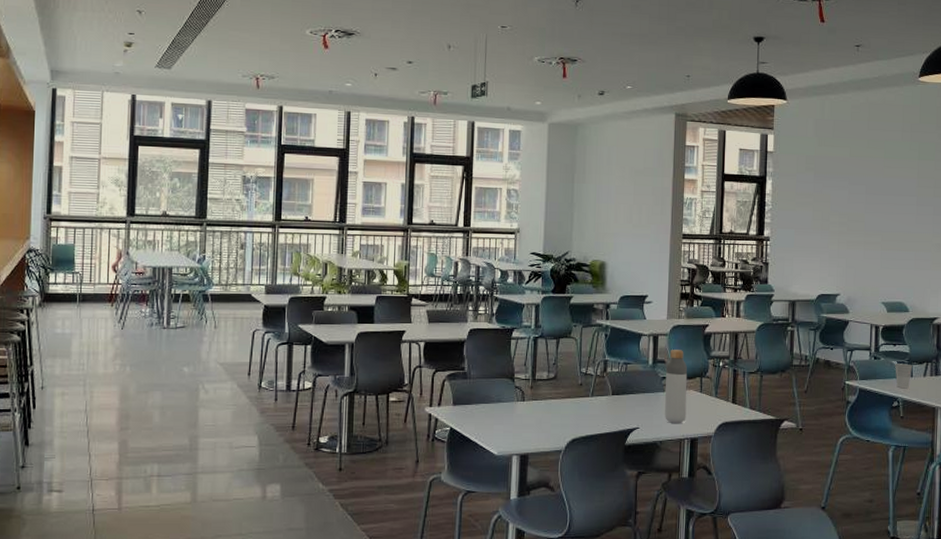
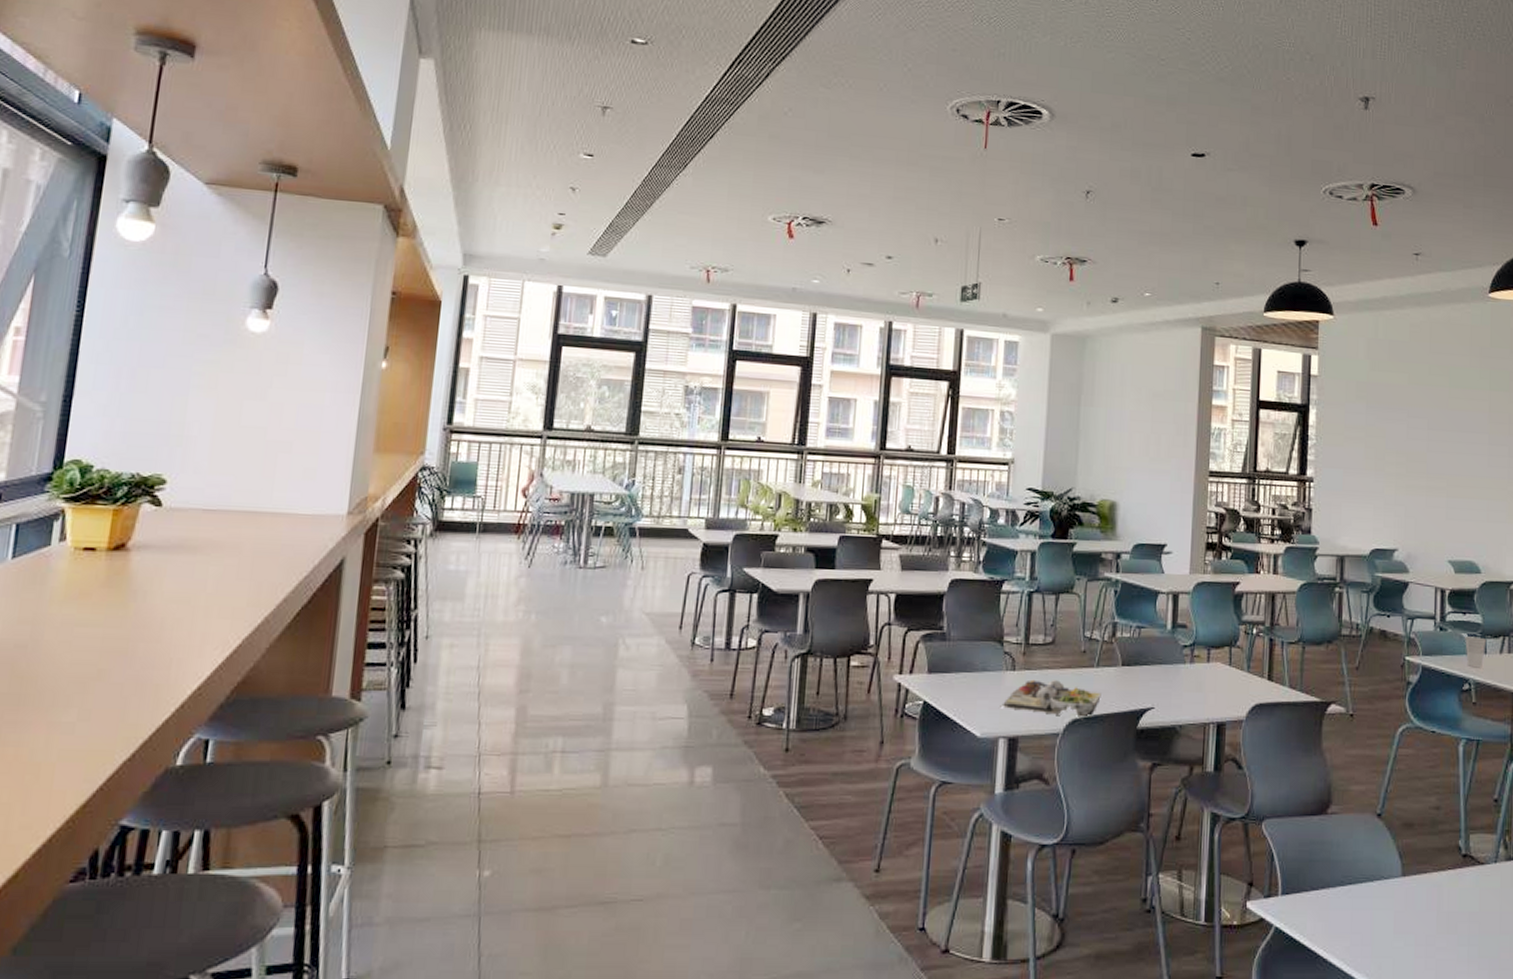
food tray: none [513,408,596,439] -> present [1000,679,1101,720]
bottle: present [665,350,688,423] -> none [1186,612,1214,703]

